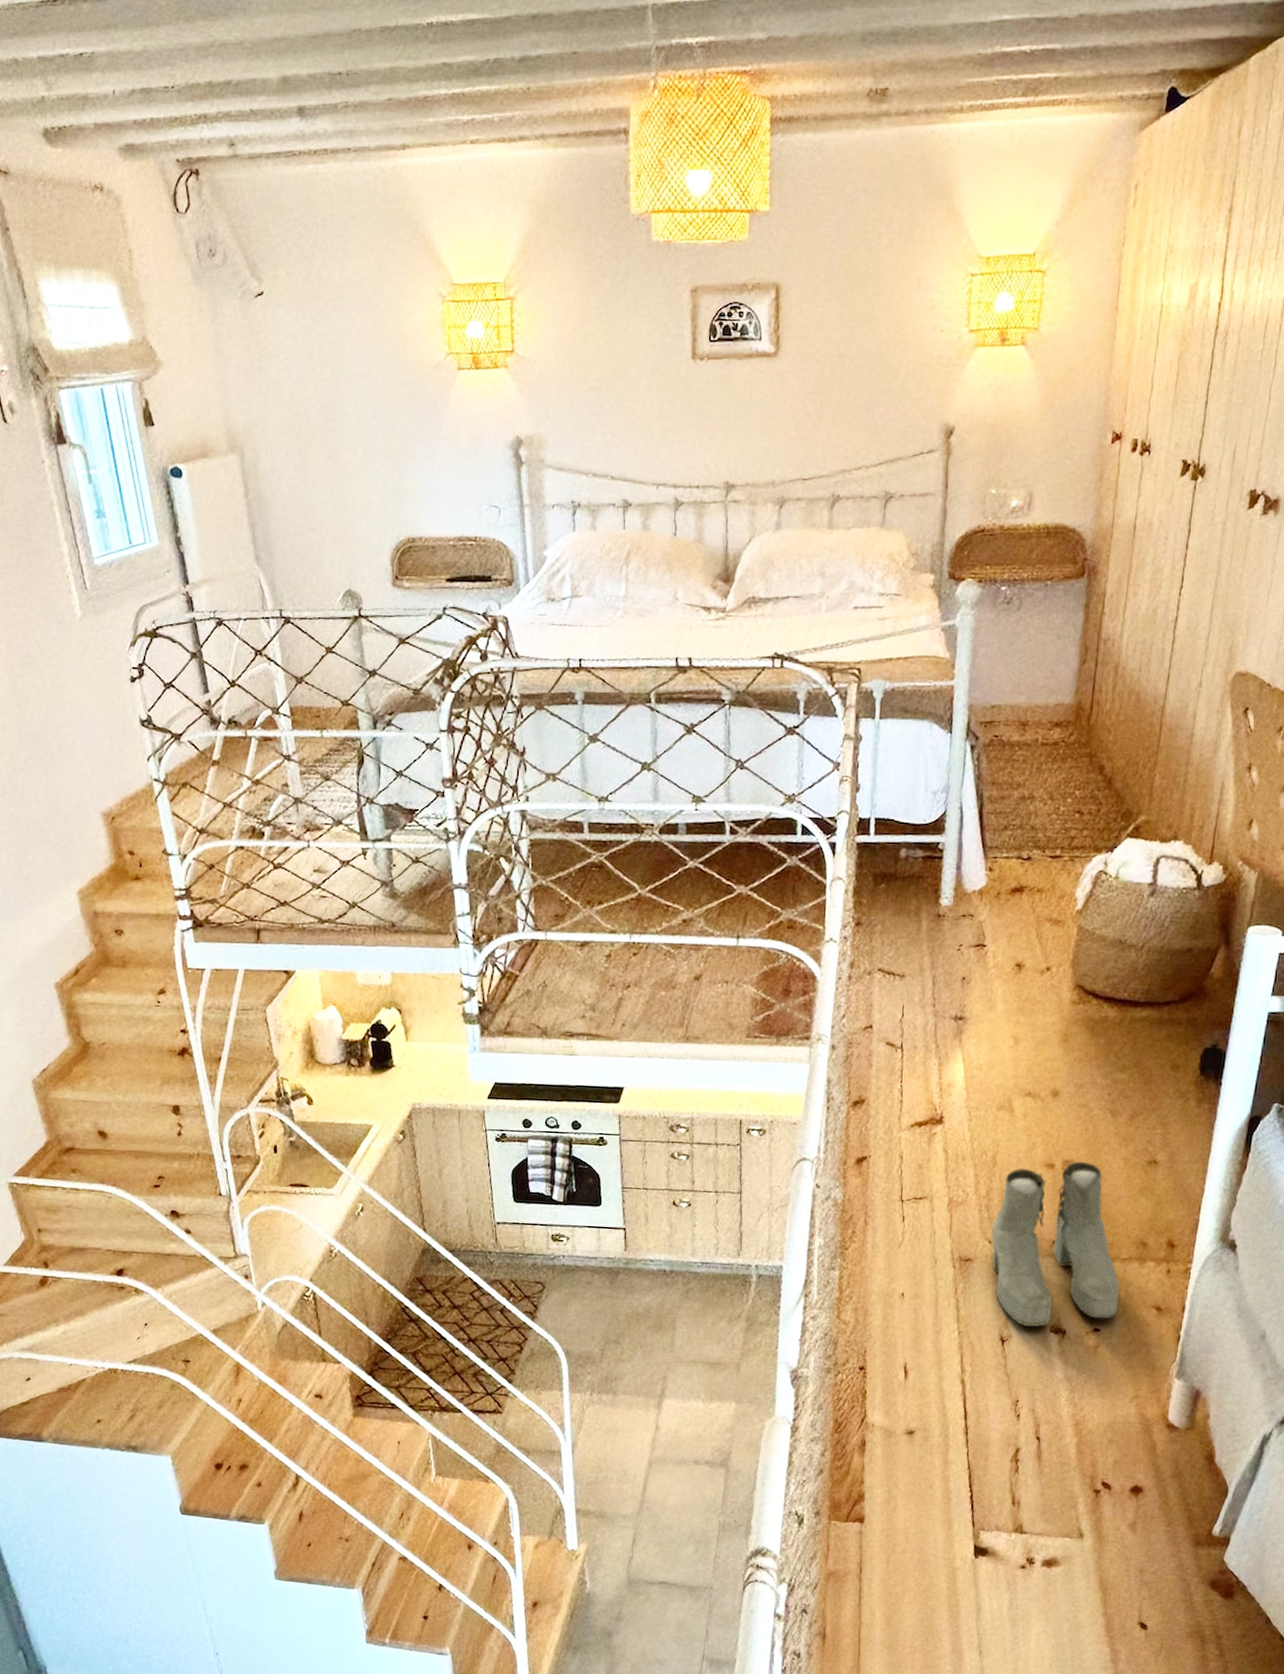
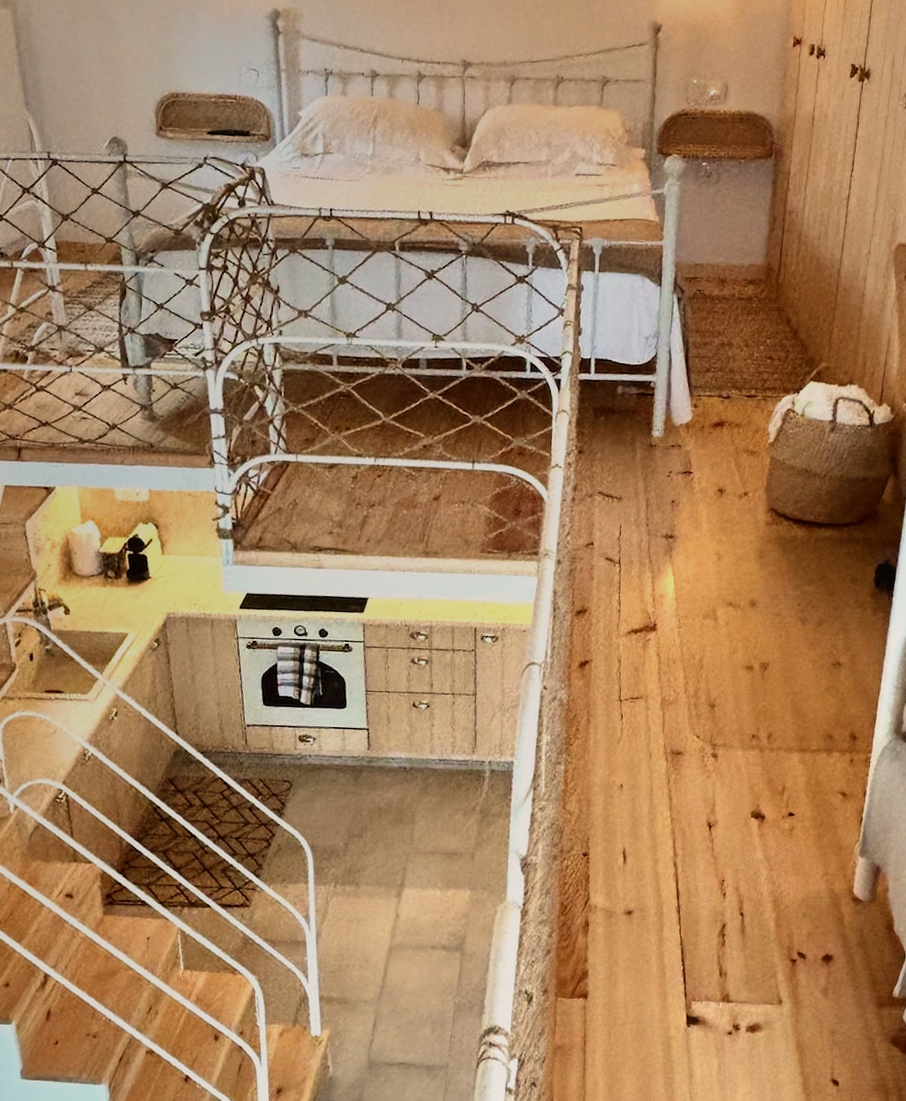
boots: present [991,1161,1120,1327] -> none [699,663,811,813]

